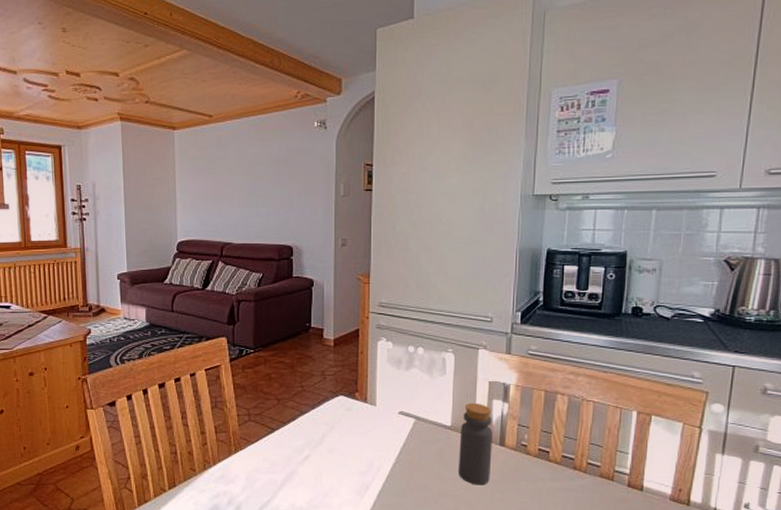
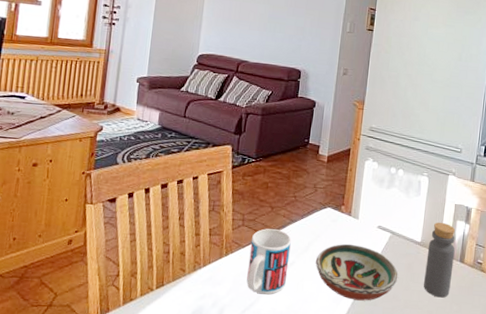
mug: none [260,422,303,490] -> present [246,228,291,295]
decorative bowl: none [332,433,428,492] -> present [315,243,398,301]

